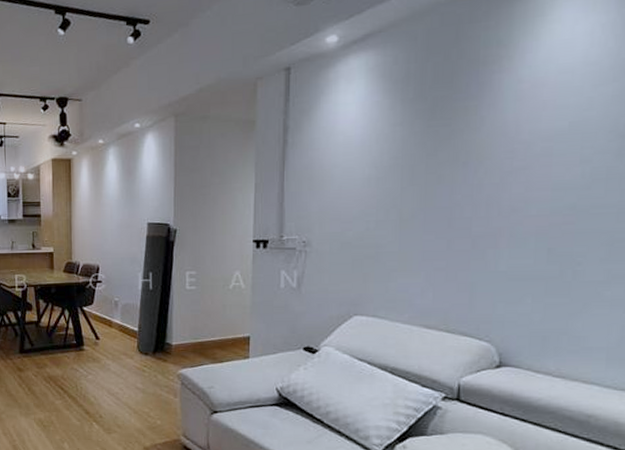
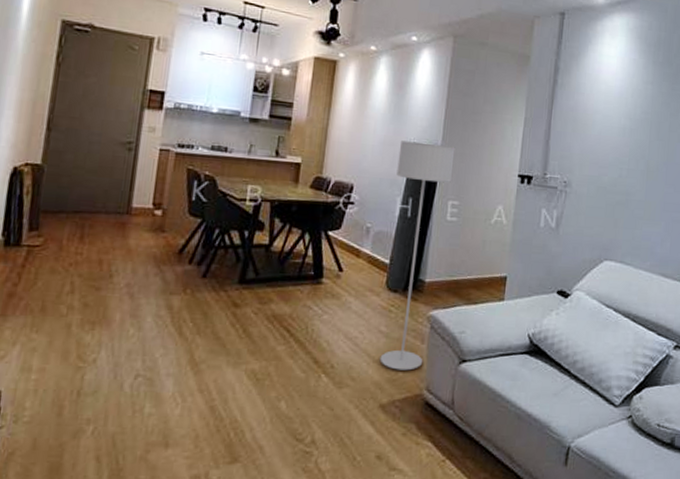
floor lamp: none [135,221,188,420] -> present [379,140,455,371]

